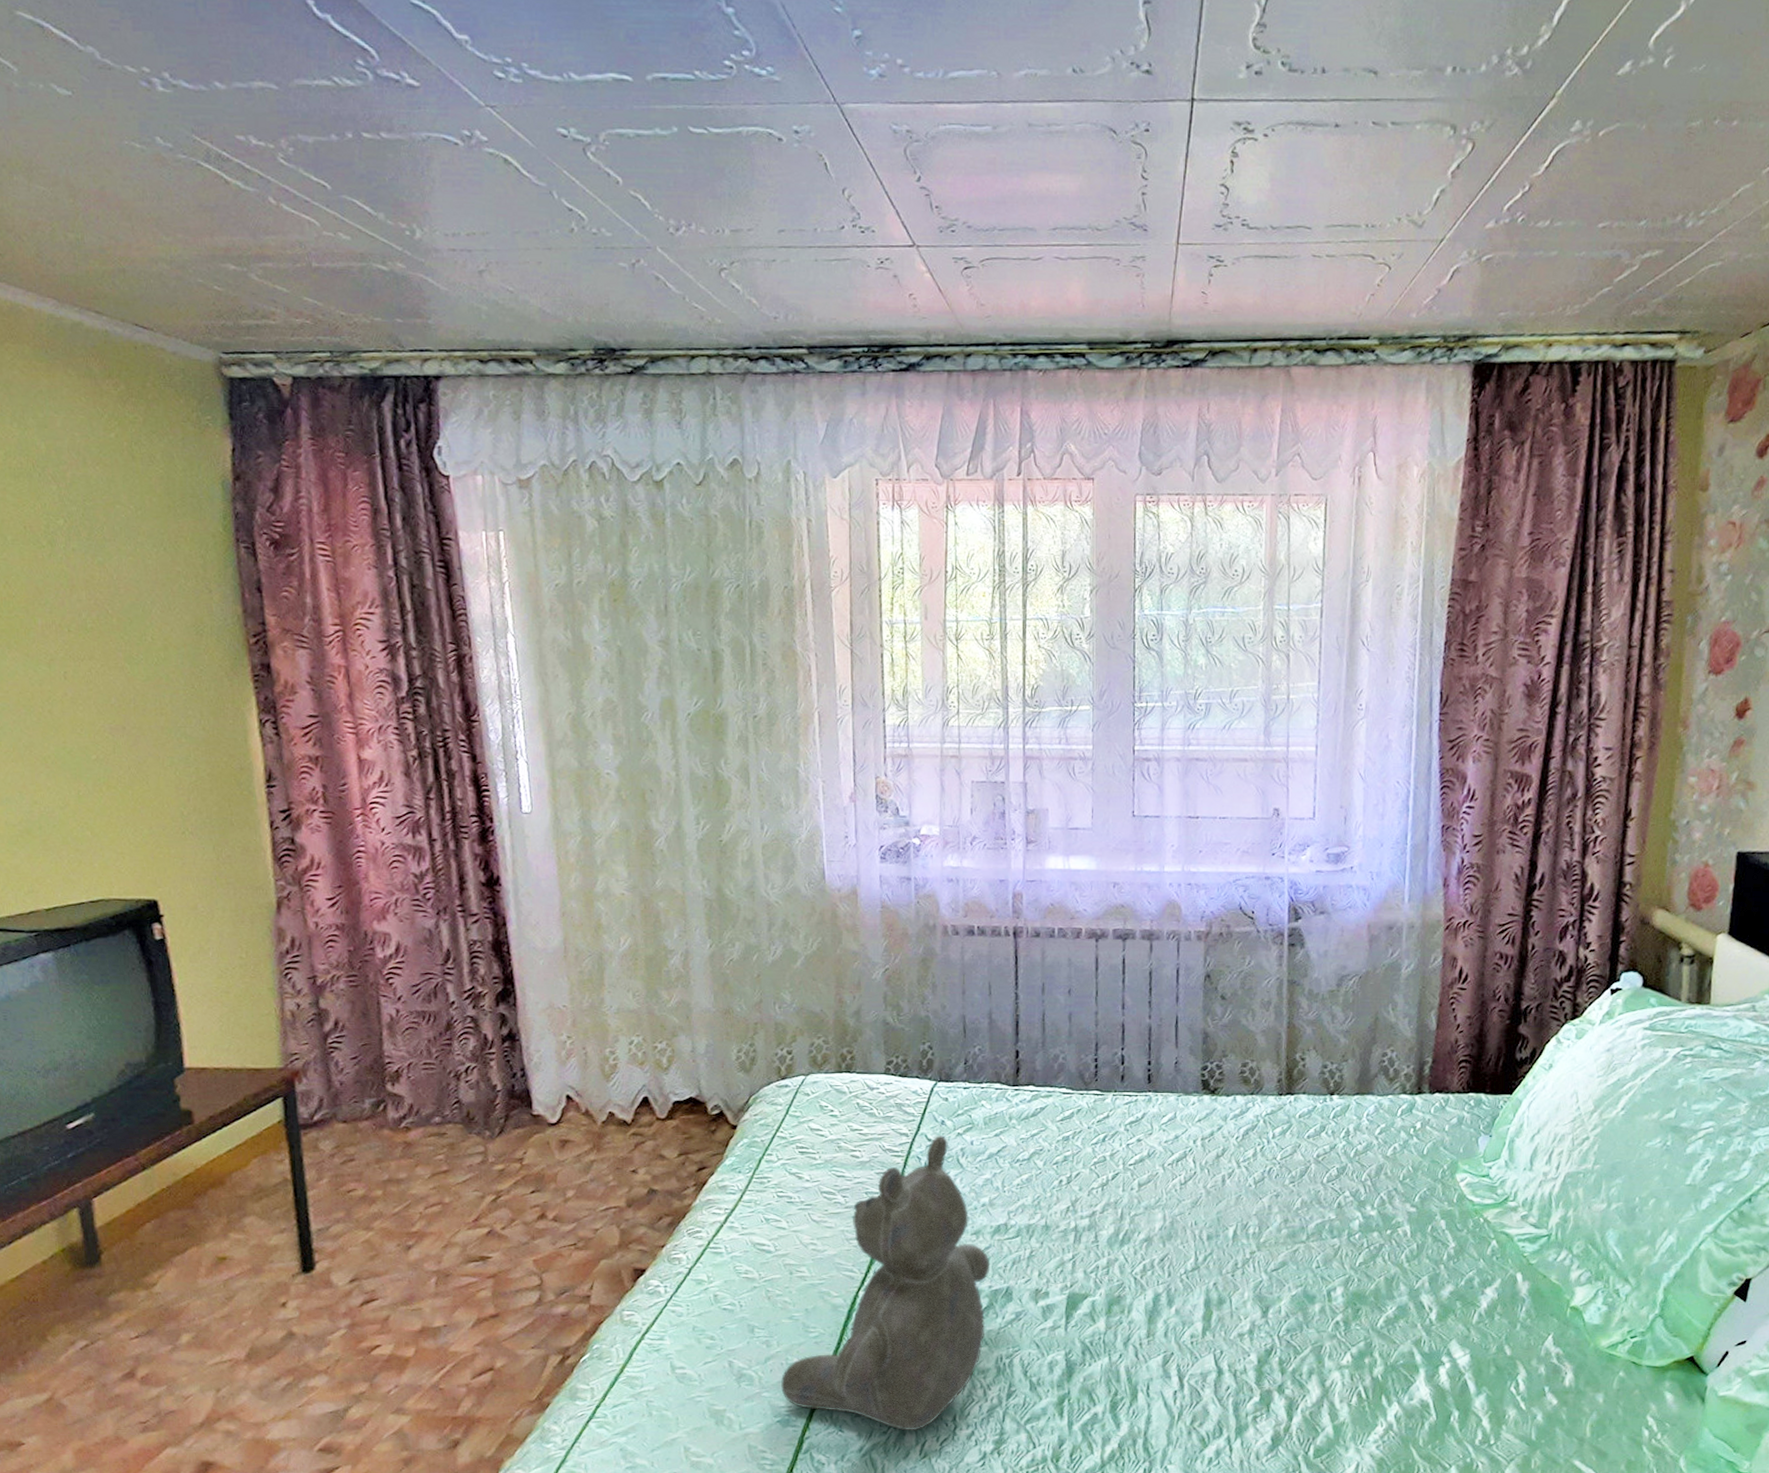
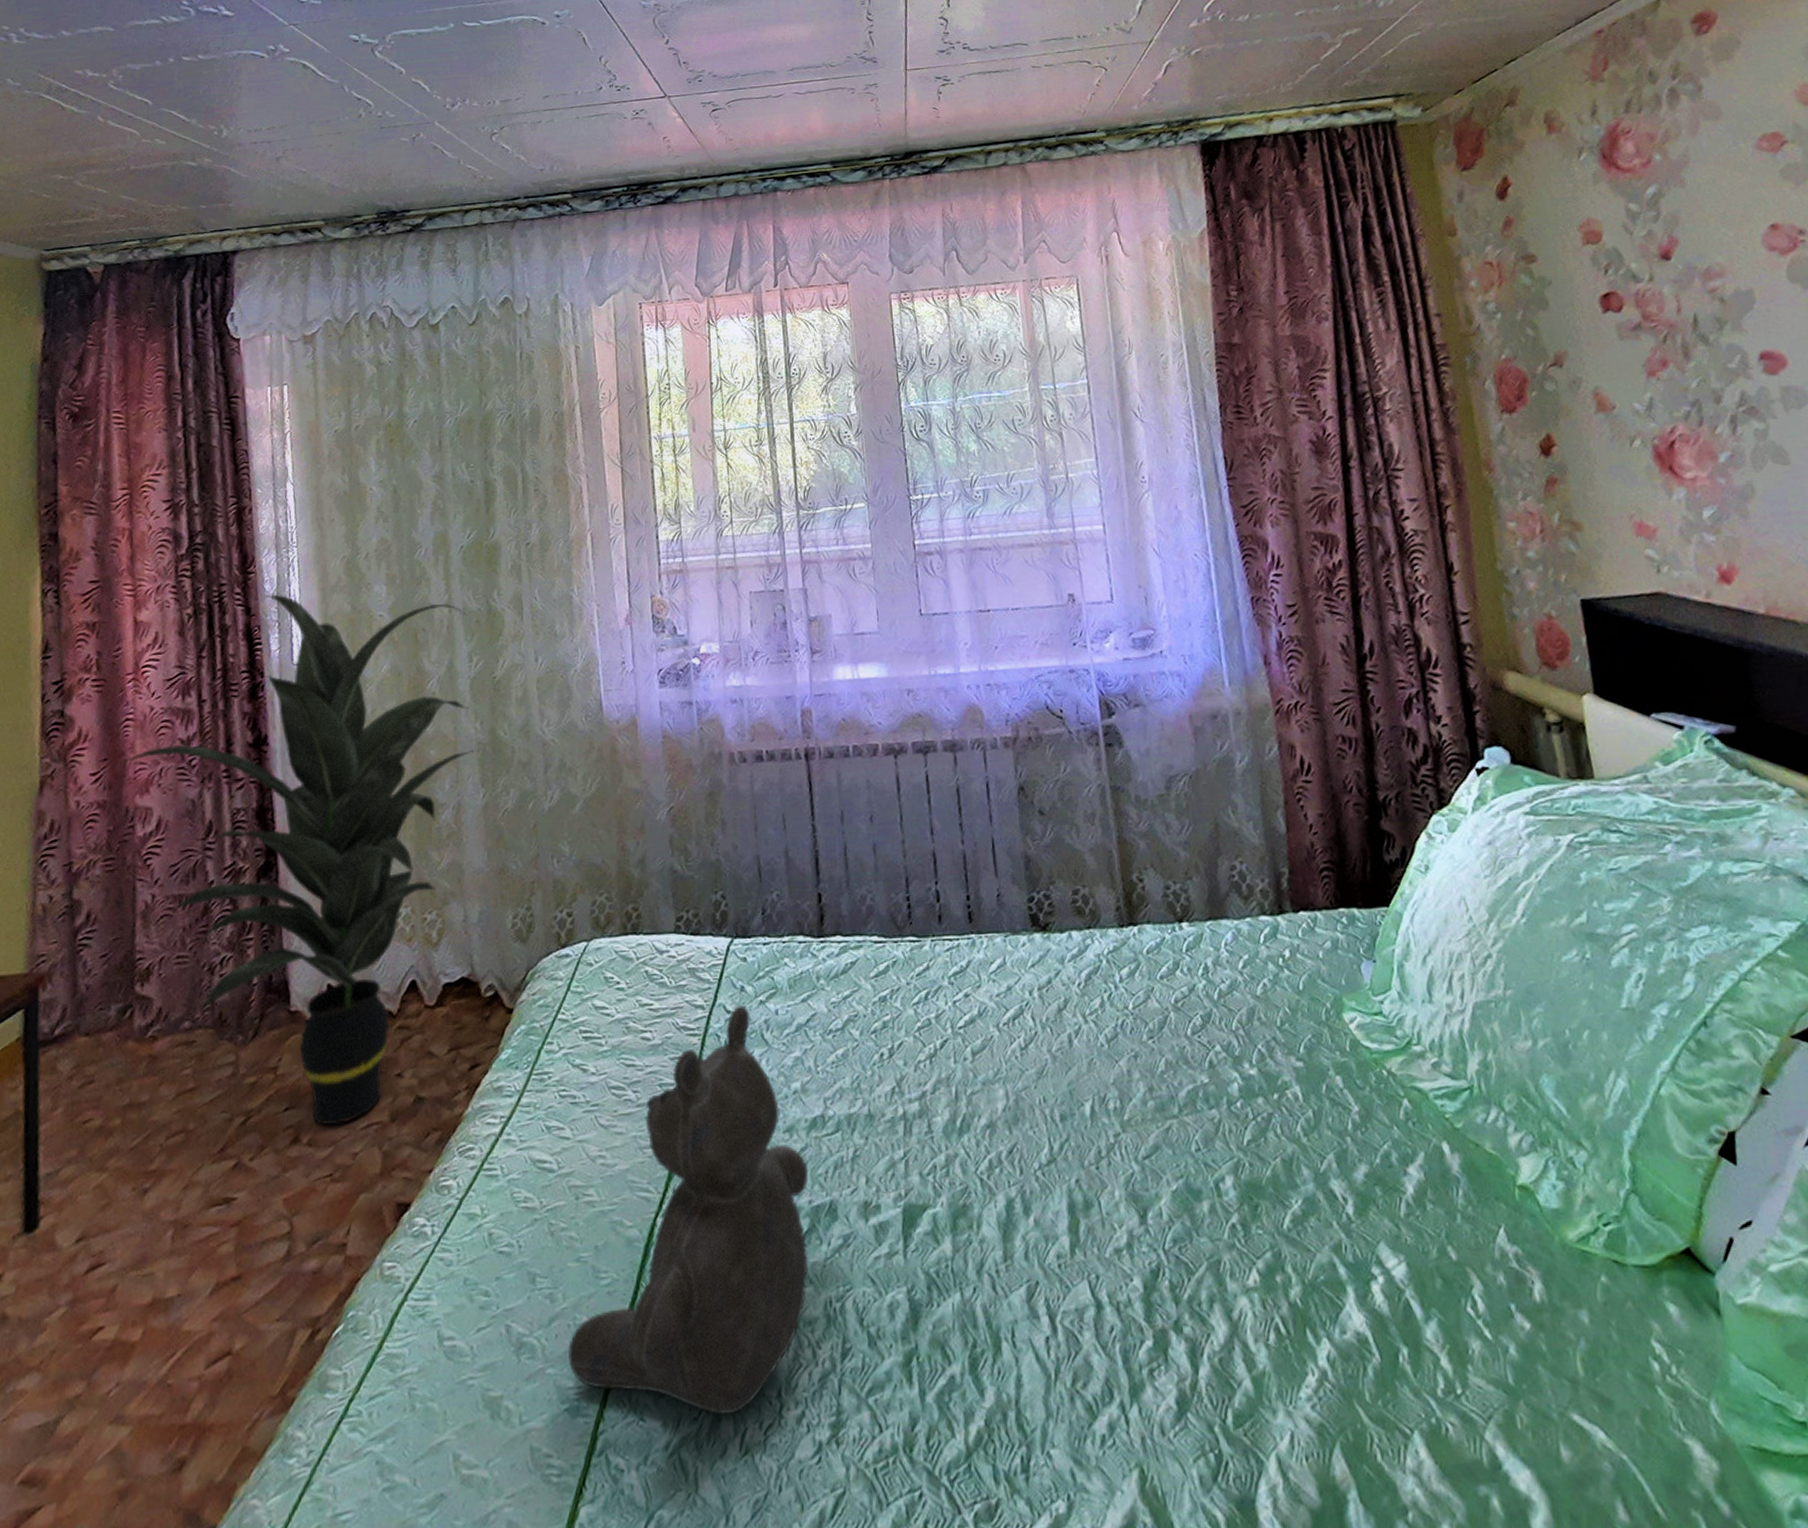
indoor plant: none [355,744,706,1207] -> present [120,594,479,1126]

